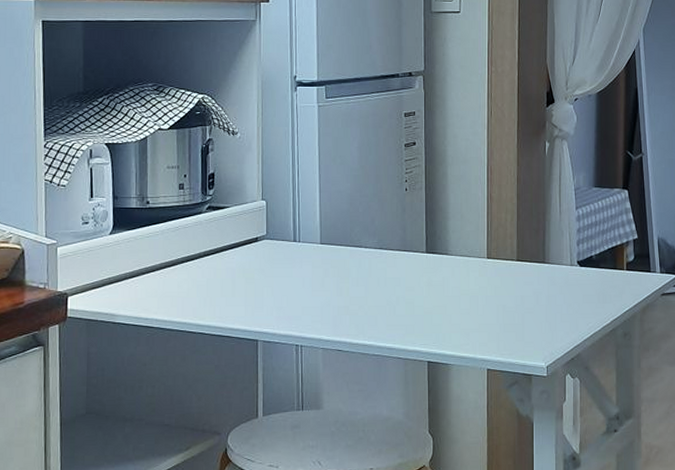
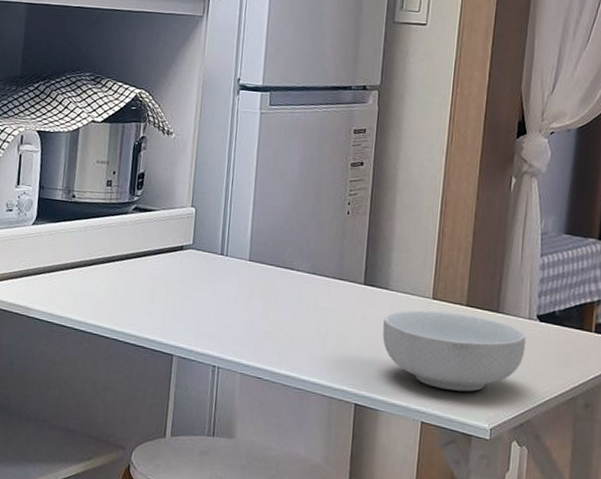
cereal bowl: none [446,268,570,337] -> present [382,310,526,392]

